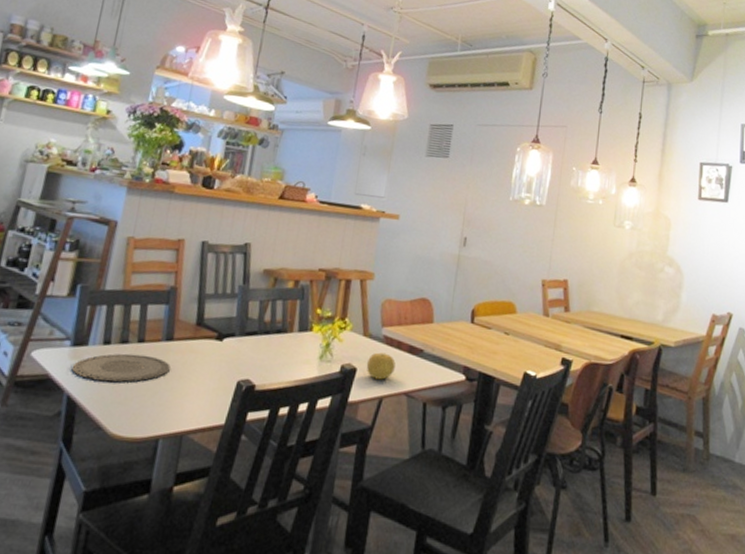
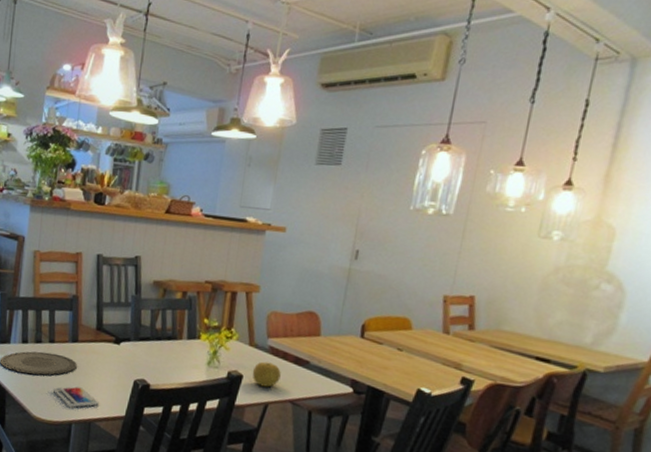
smartphone: none [138,392,194,420] -> present [53,386,99,408]

